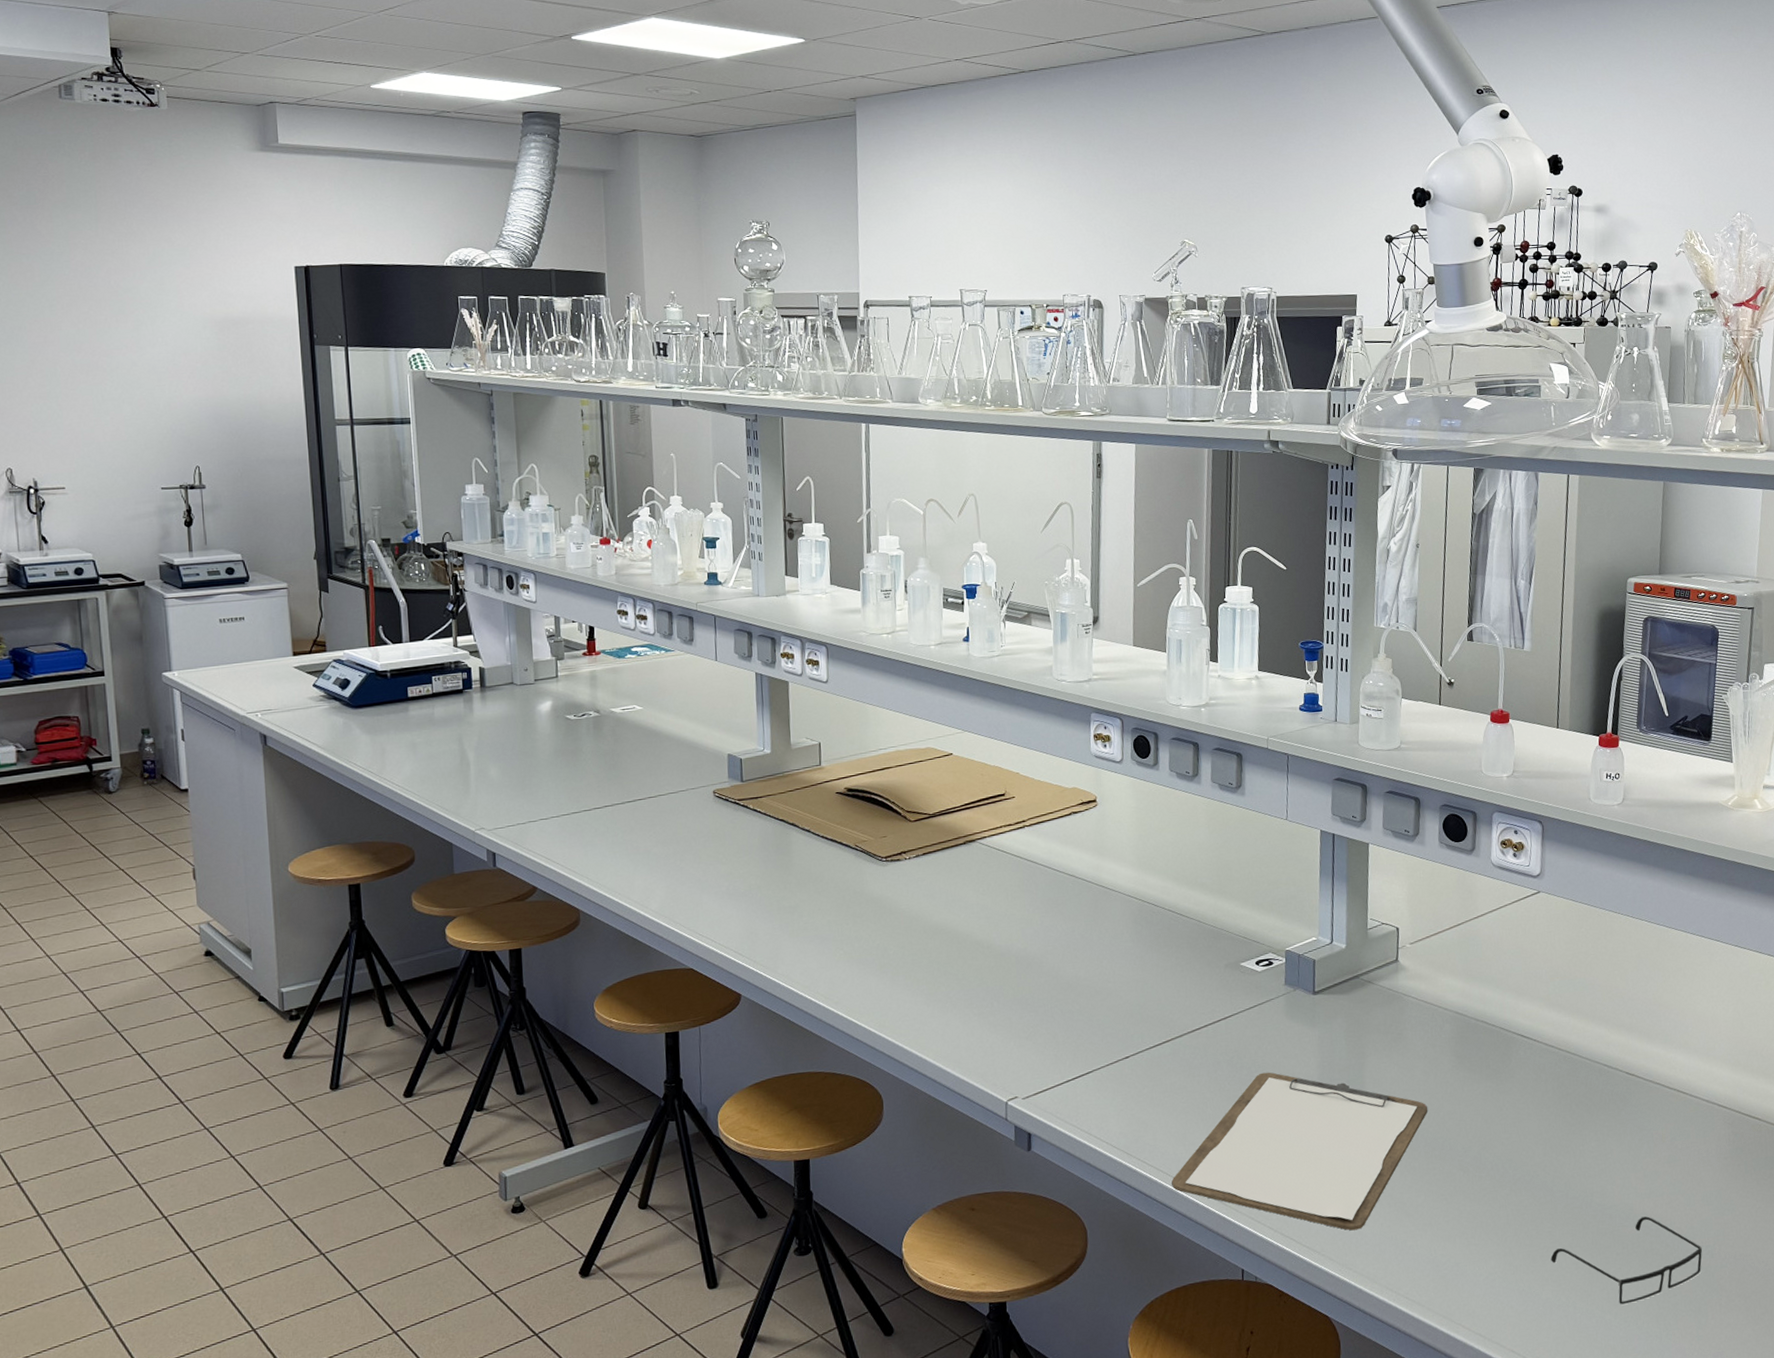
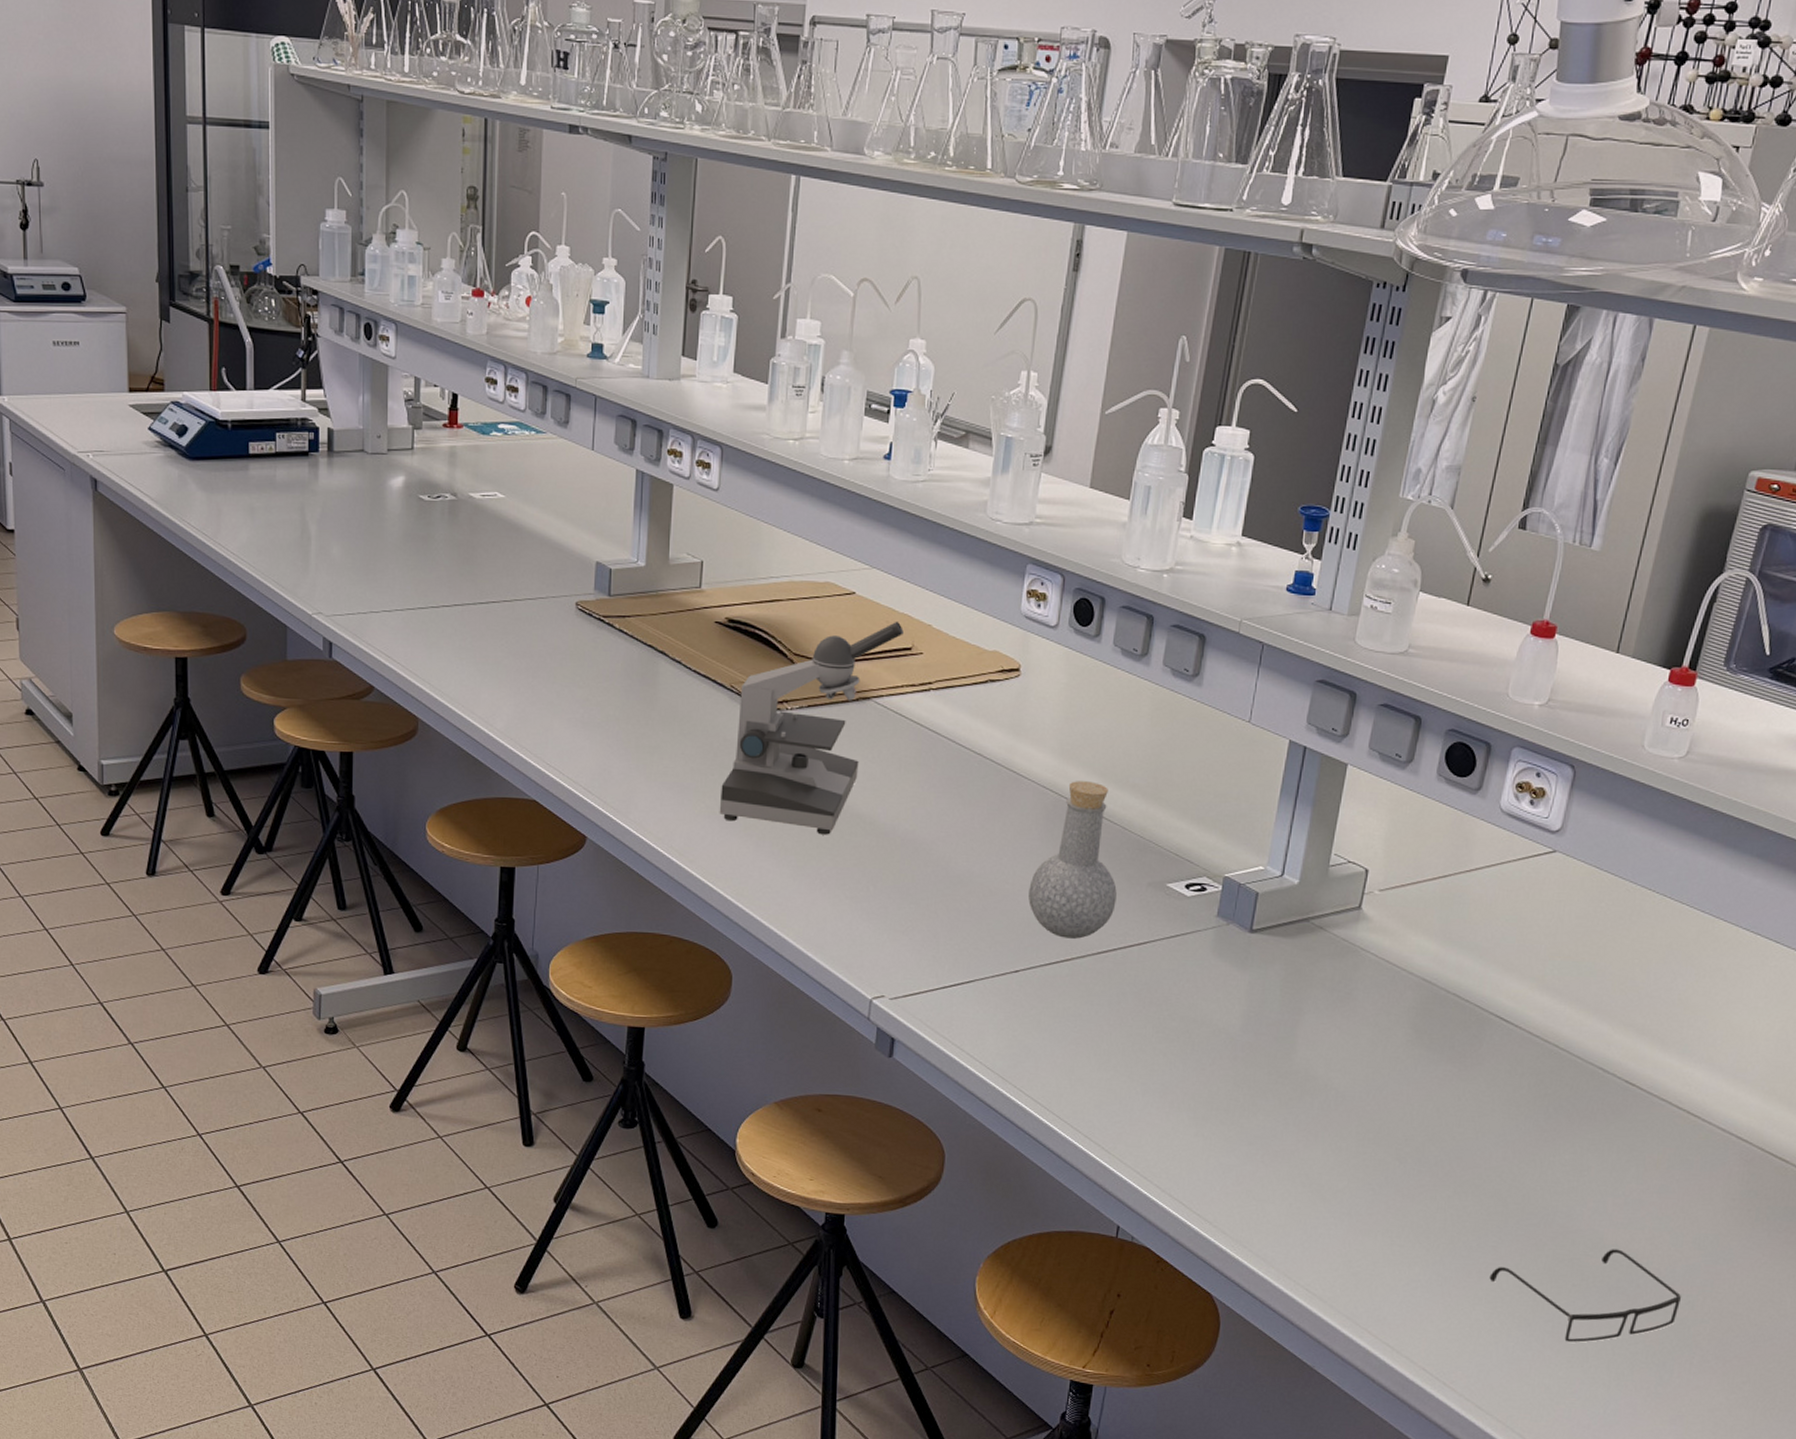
microscope: none [856,772,997,963] -> present [719,621,904,835]
flask: none [1128,886,1202,1023] -> present [1028,781,1117,939]
clipboard: present [1172,1072,1428,1231] -> none [1049,1012,1369,1206]

